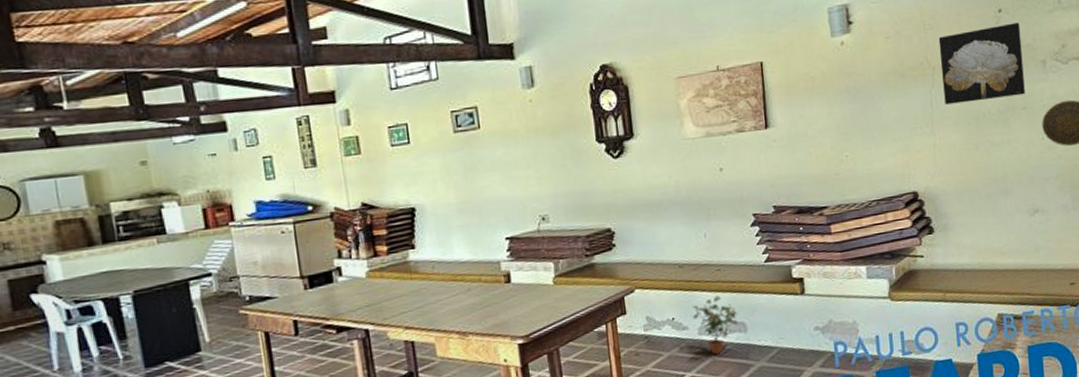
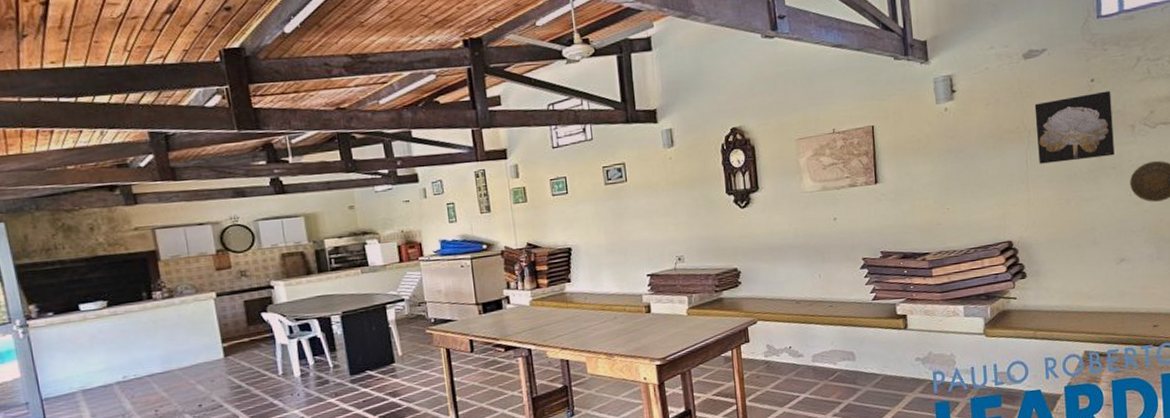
potted plant: present [692,295,739,355] -> none [807,328,849,380]

